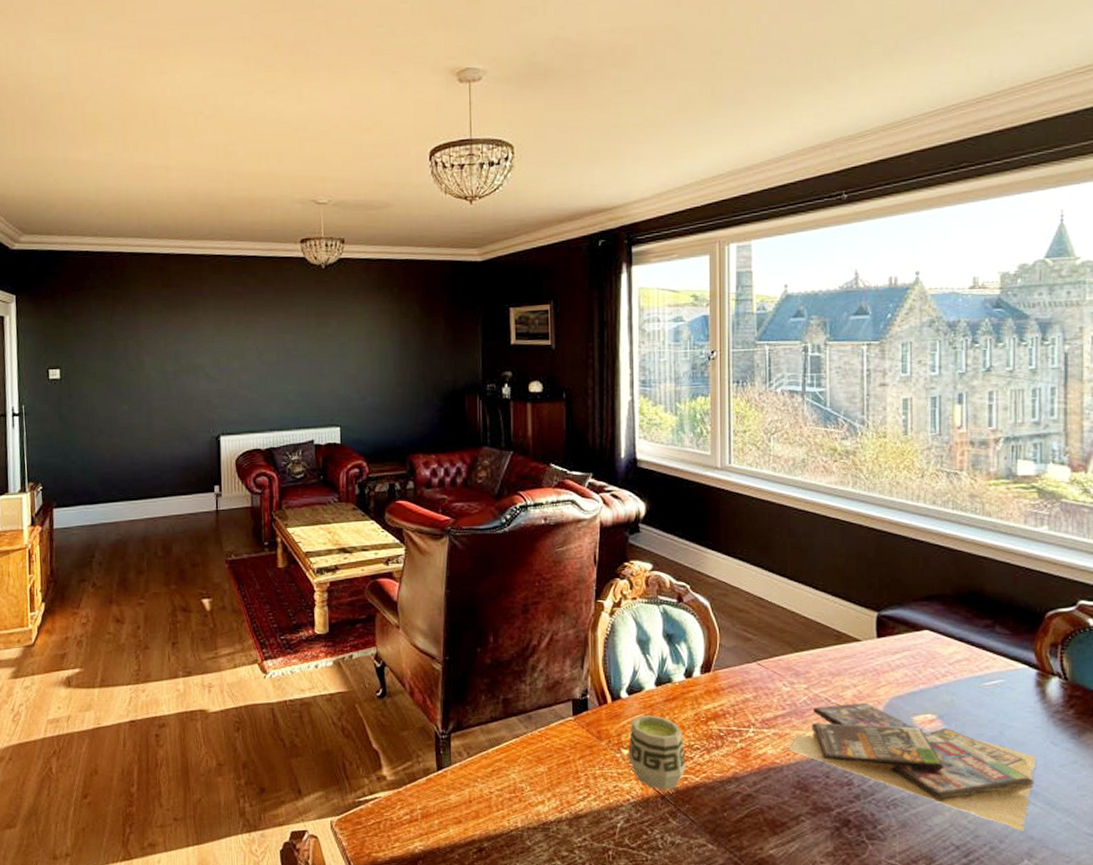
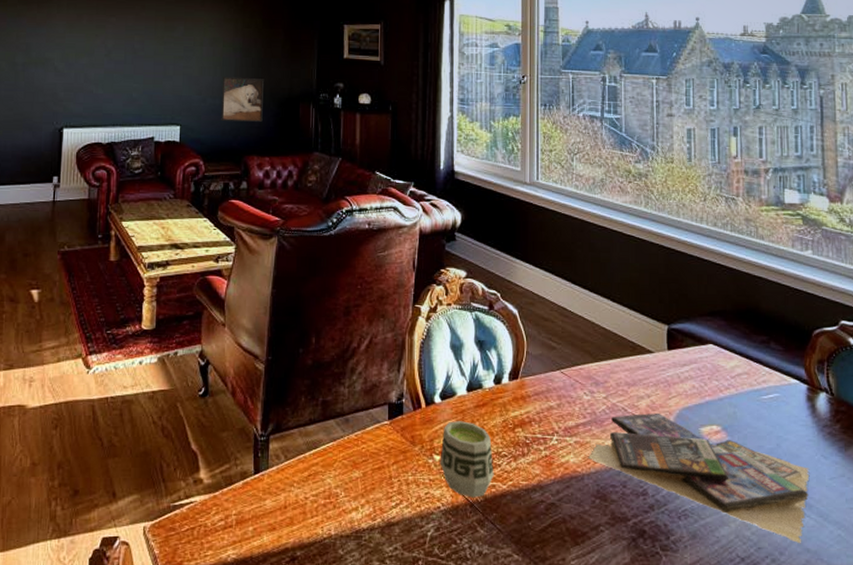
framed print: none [381,371,427,419] -> present [221,77,264,122]

